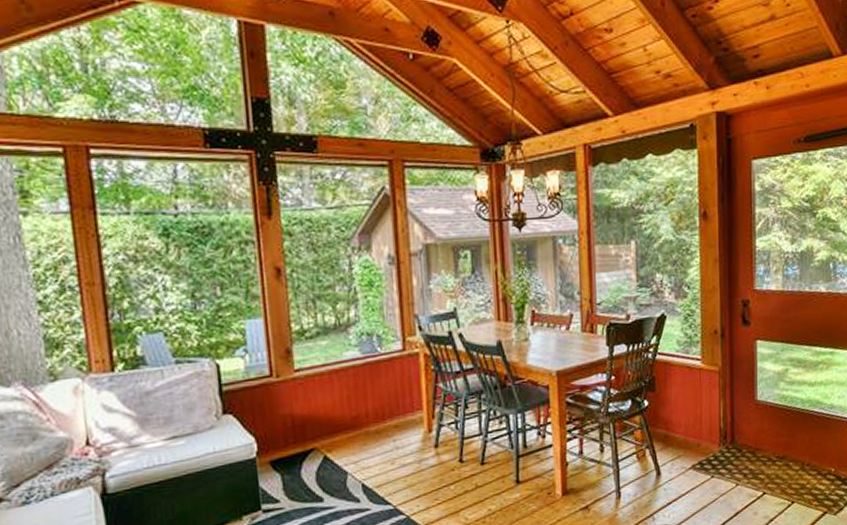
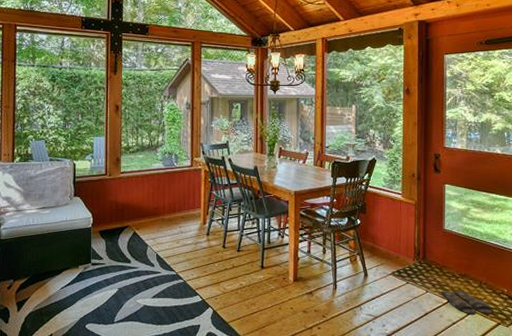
slippers: none [755,477,818,507] -> present [441,291,493,315]

